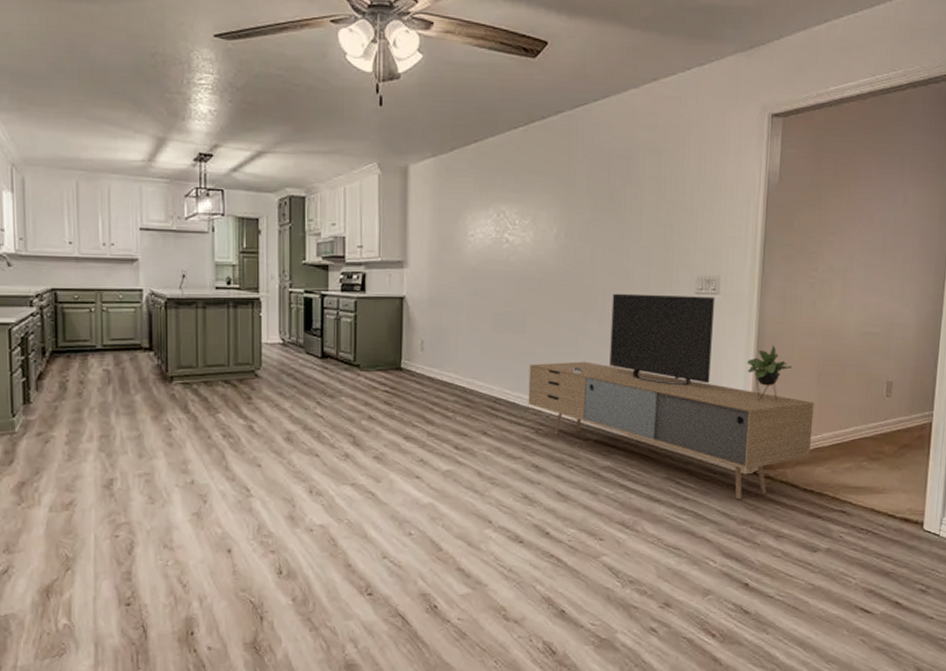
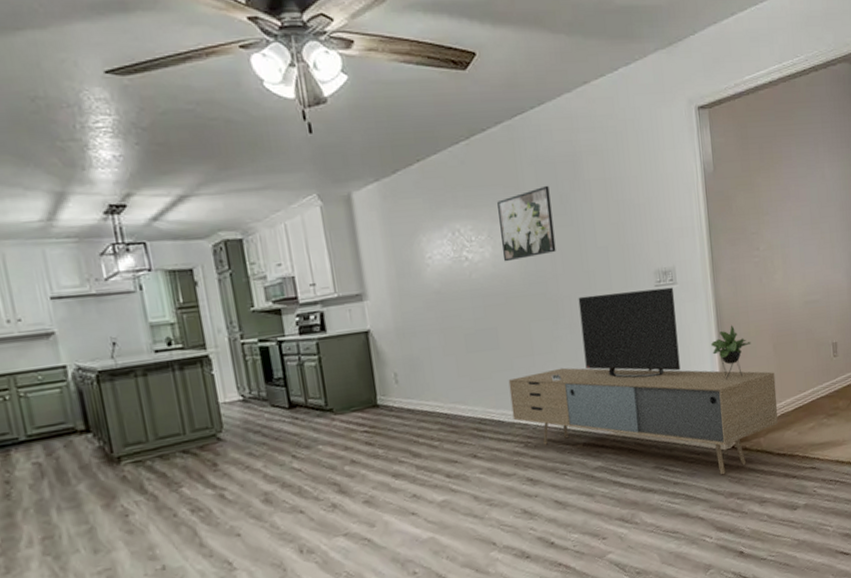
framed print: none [543,178,600,249] -> present [497,185,556,262]

